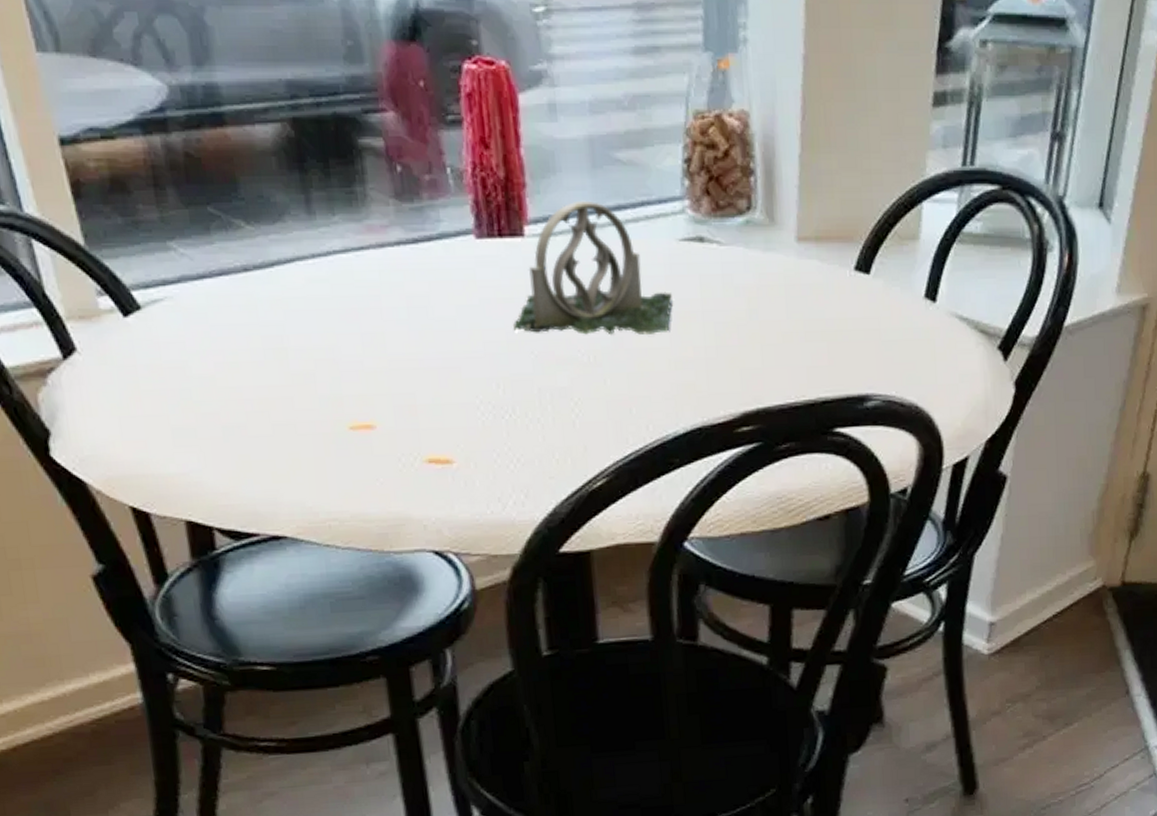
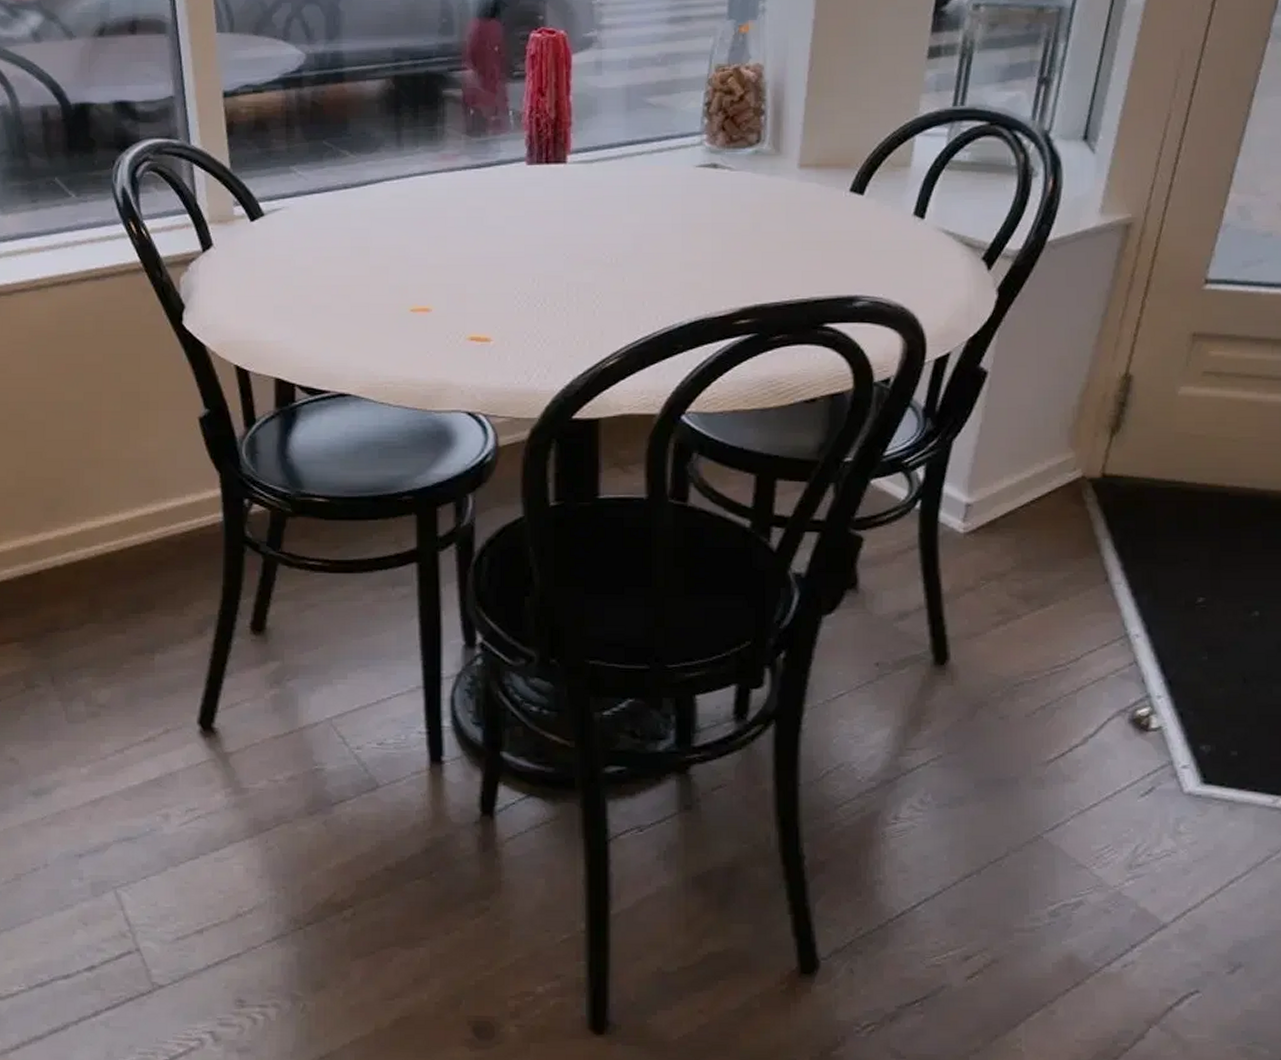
plant pot: present [512,200,672,335] -> none [550,135,686,242]

